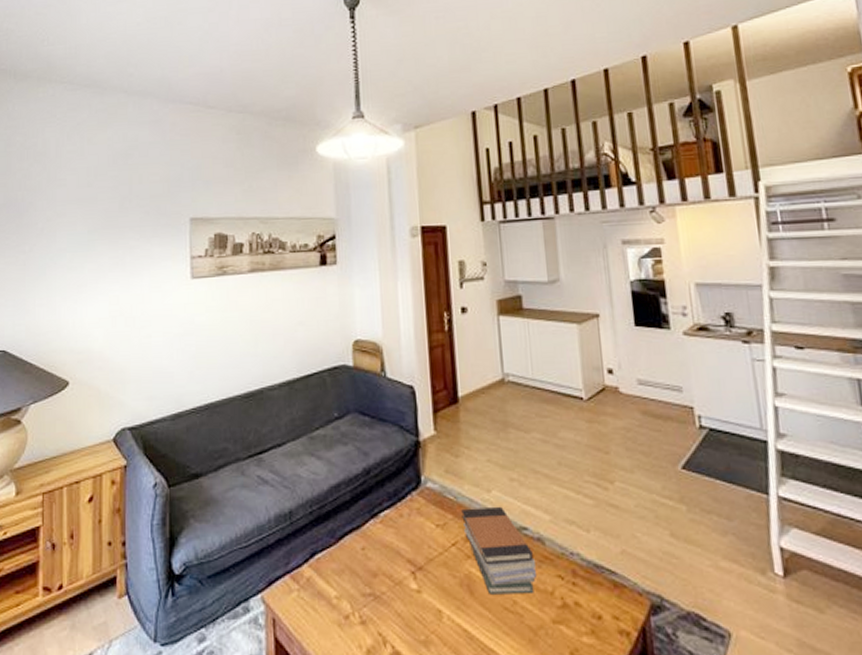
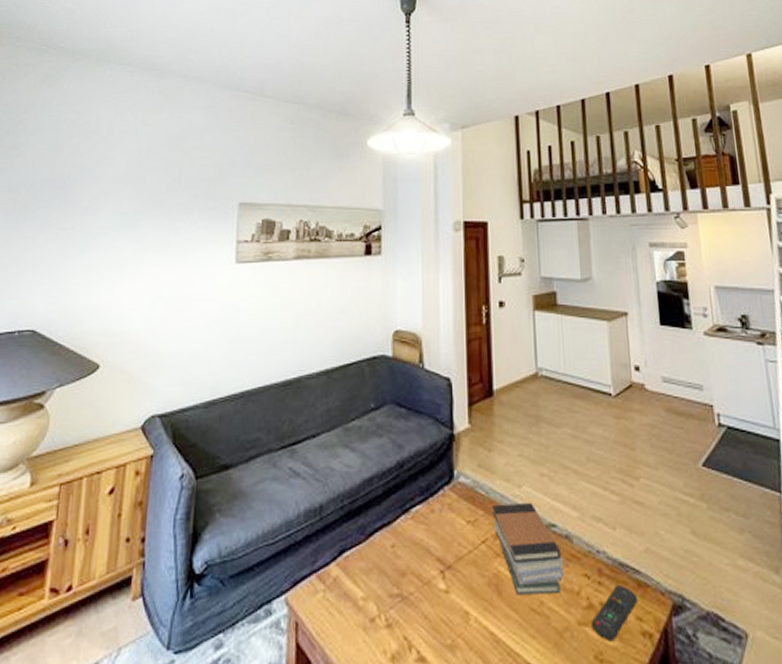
remote control: none [567,585,613,640] -> present [592,584,637,642]

